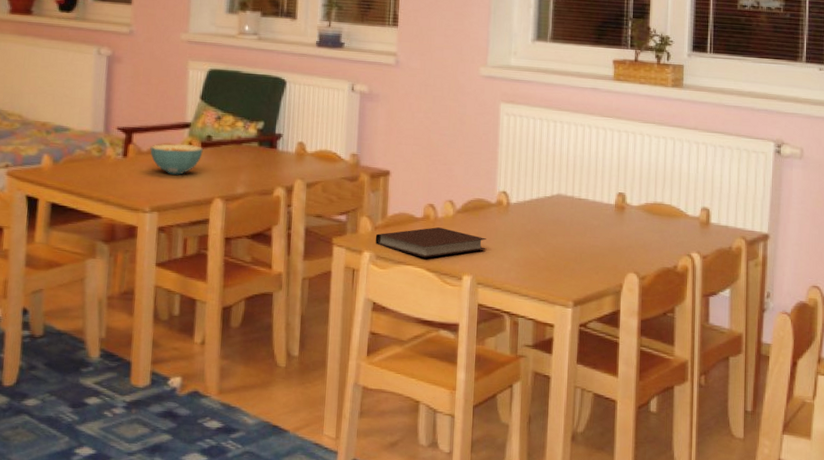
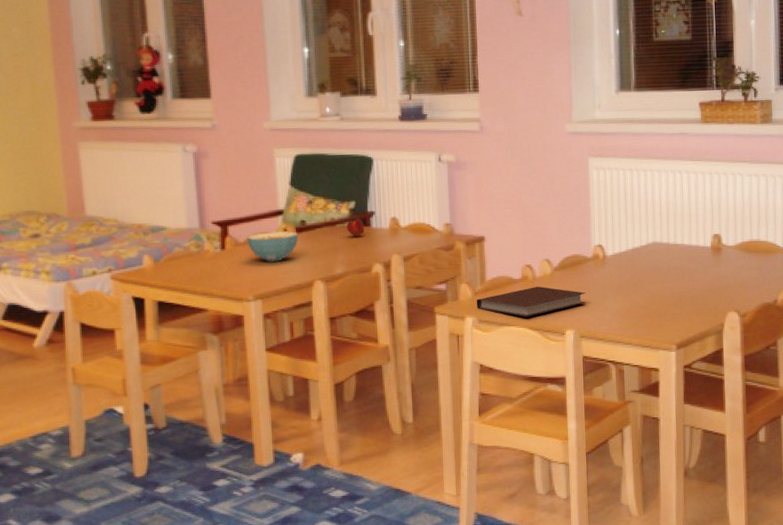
apple: none [253,138,270,158] -> present [347,217,364,237]

